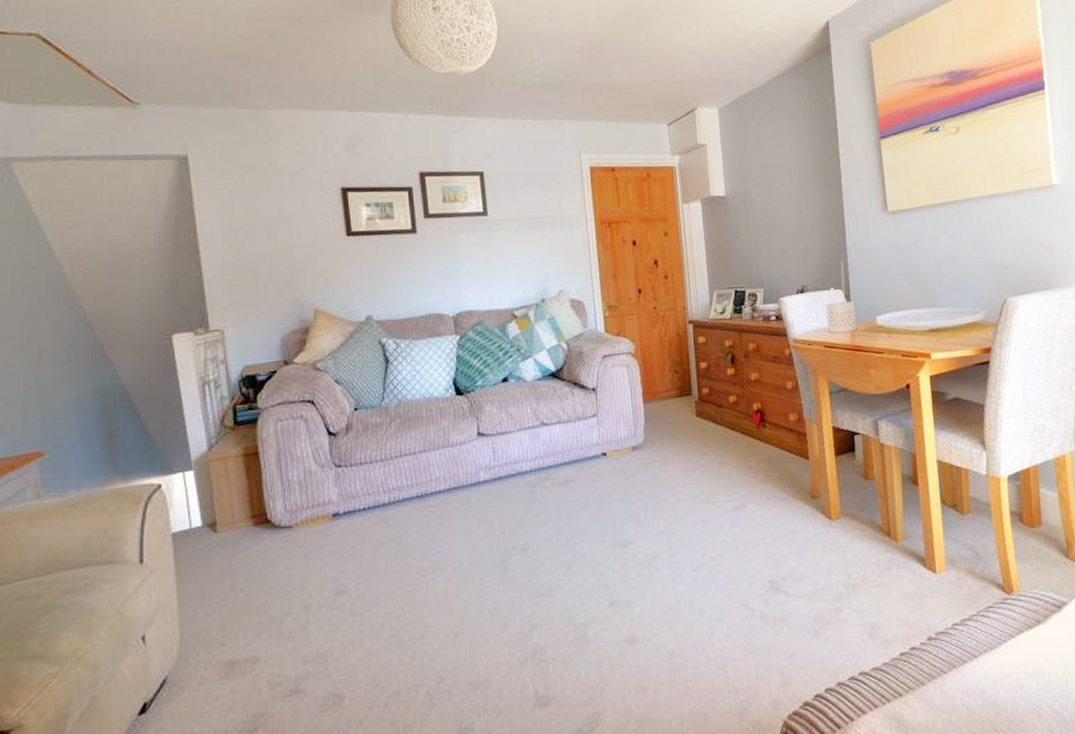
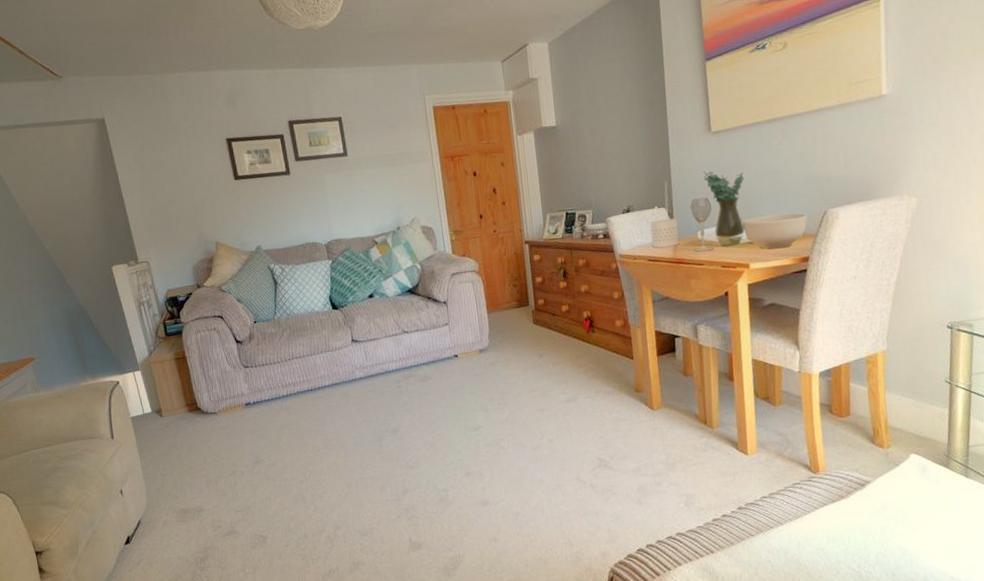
wineglass: none [867,279,893,339] -> present [690,197,713,252]
vase: none [880,252,925,334] -> present [703,171,745,247]
bowl: none [921,300,988,338] -> present [742,213,808,249]

